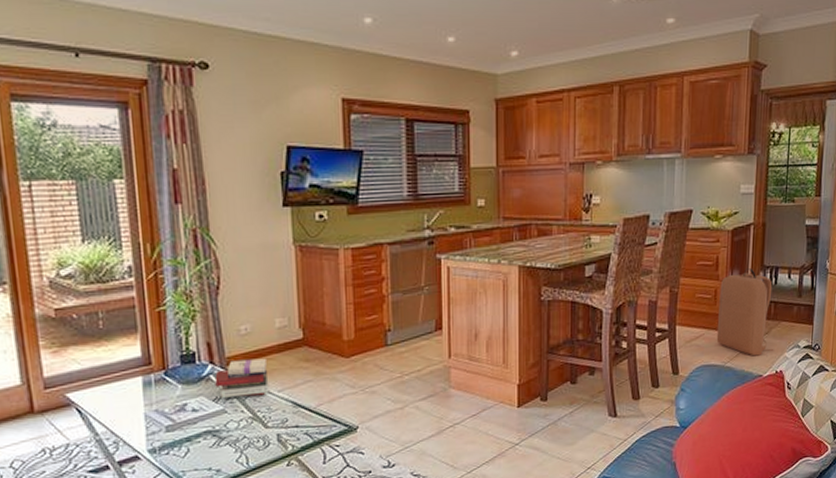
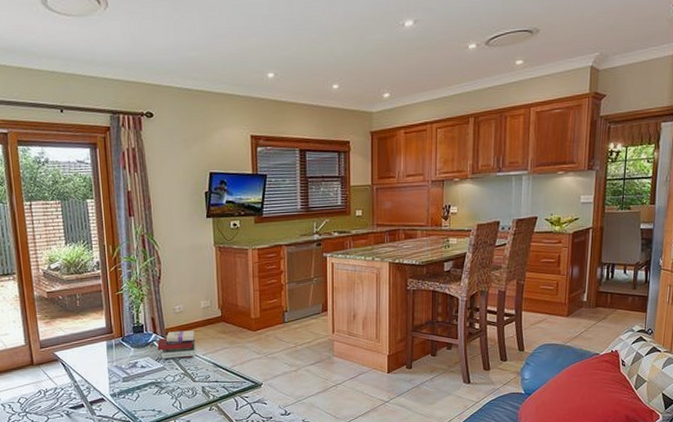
backpack: present [716,268,774,356] -> none [558,265,610,338]

